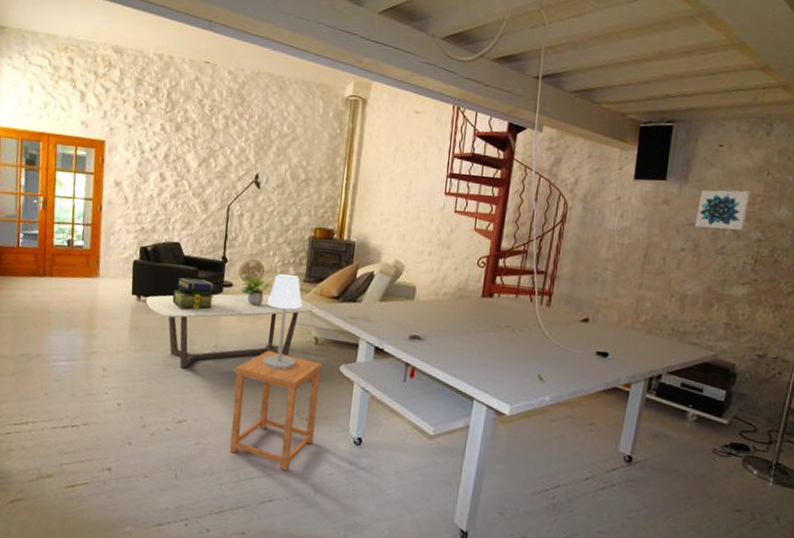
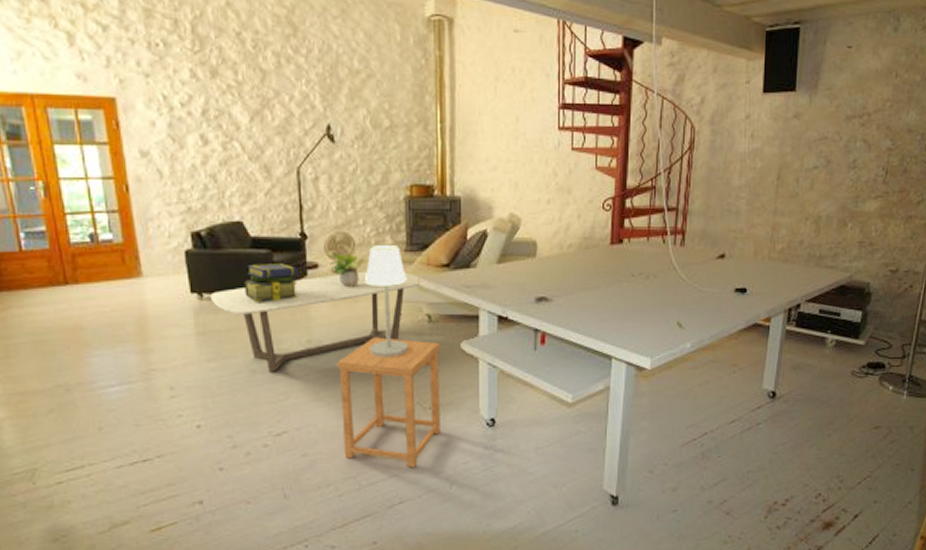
wall art: present [694,190,751,231] -> none [826,96,880,142]

